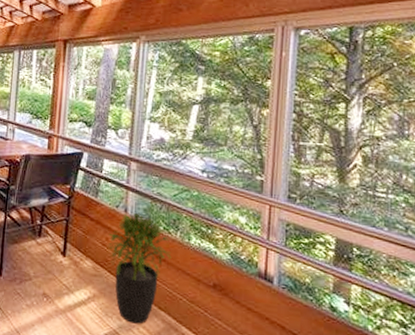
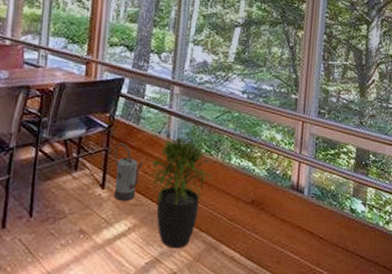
watering can: none [74,214,101,271] -> present [114,143,143,201]

